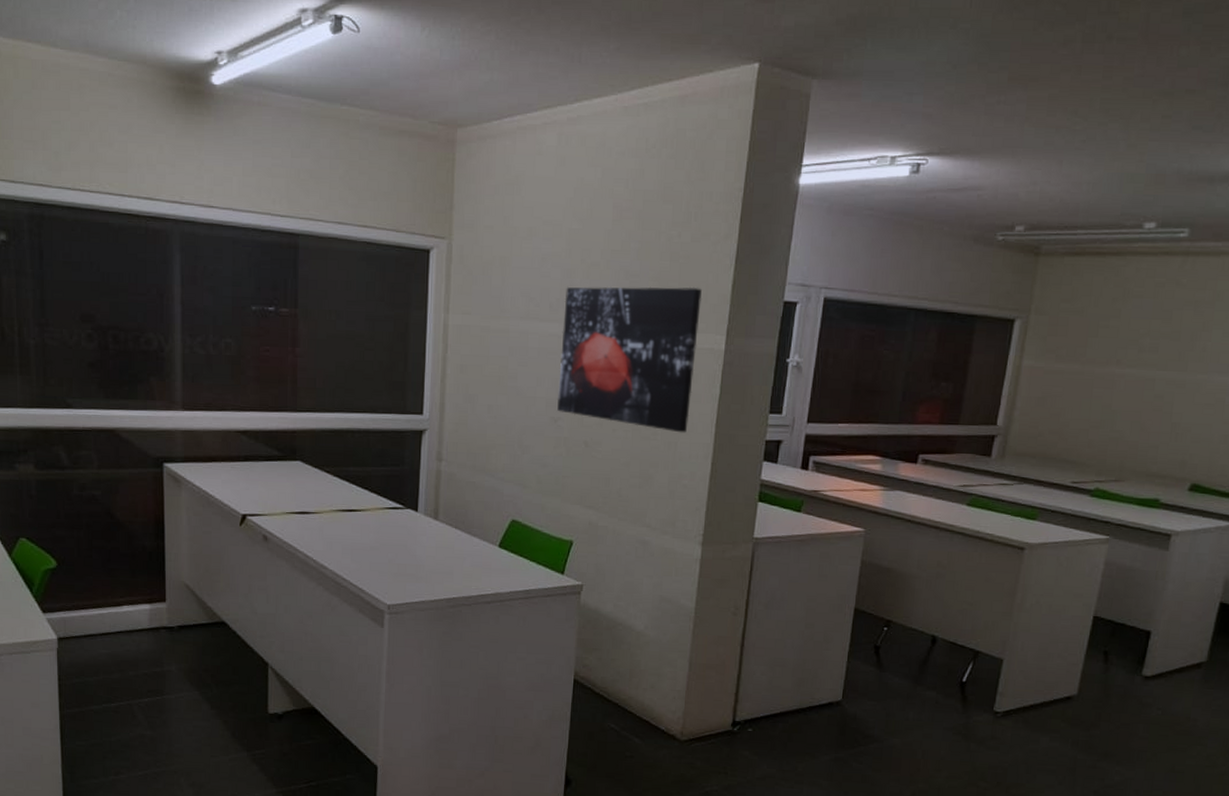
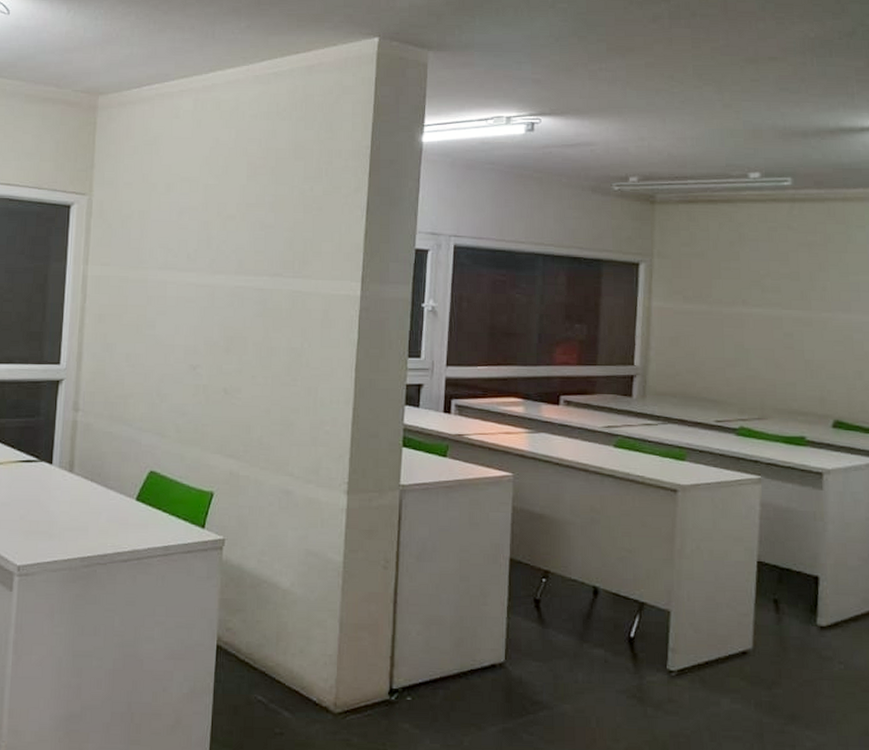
wall art: present [557,286,702,433] -> none [196,236,335,379]

